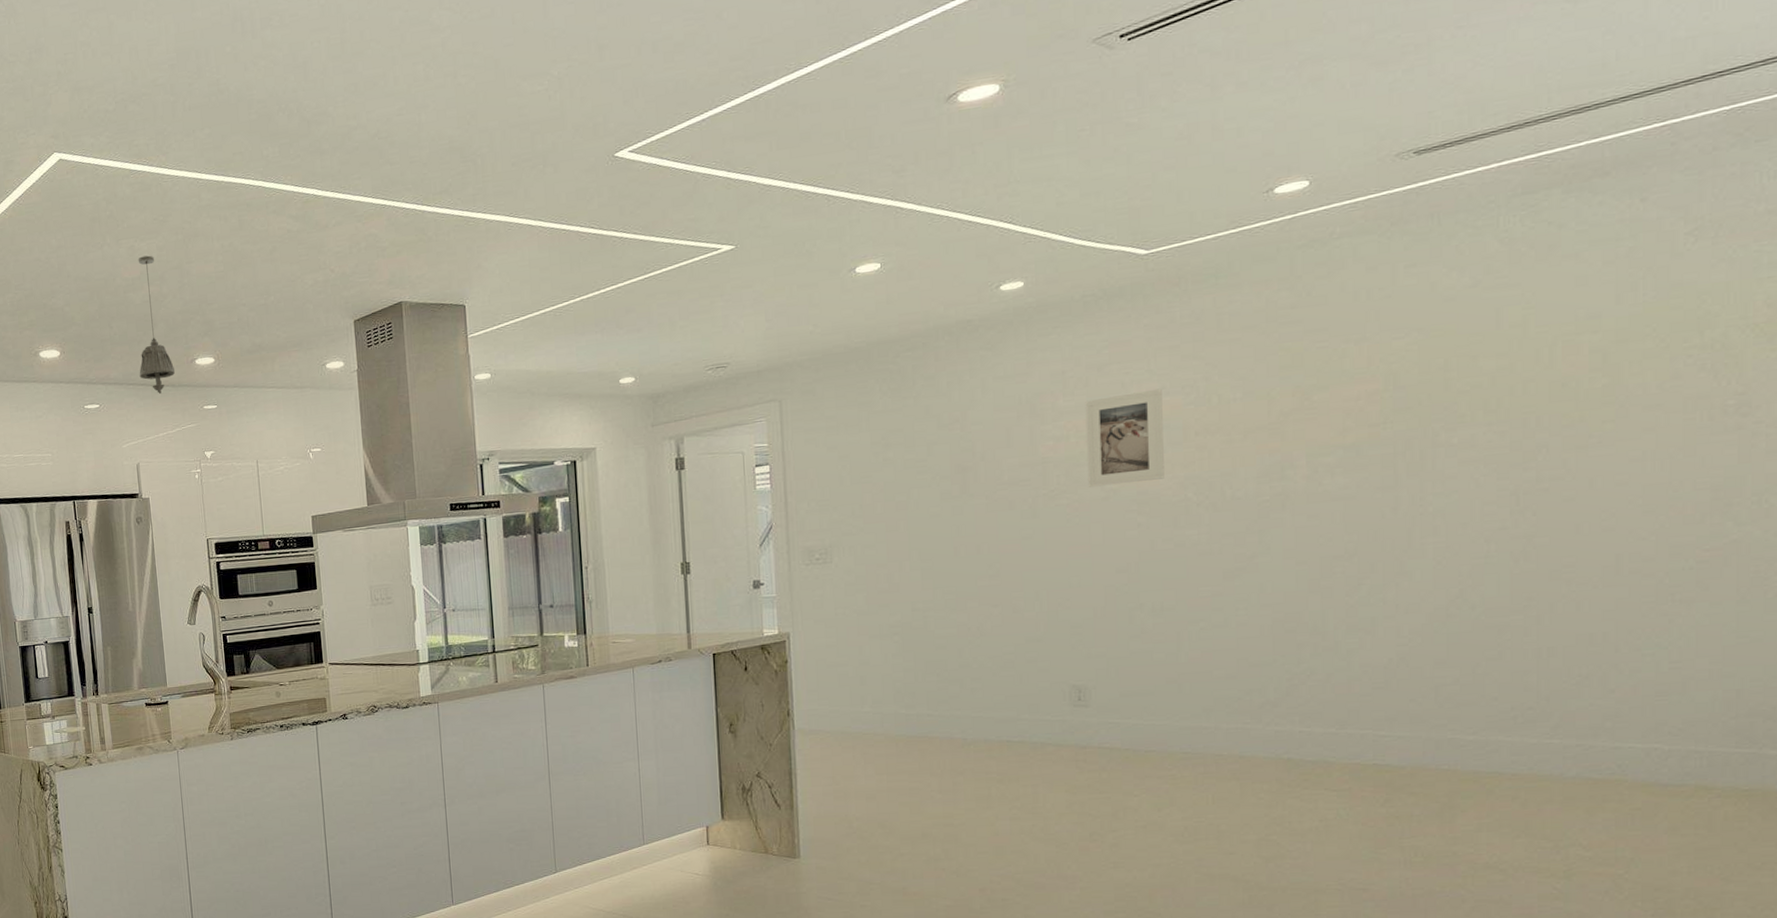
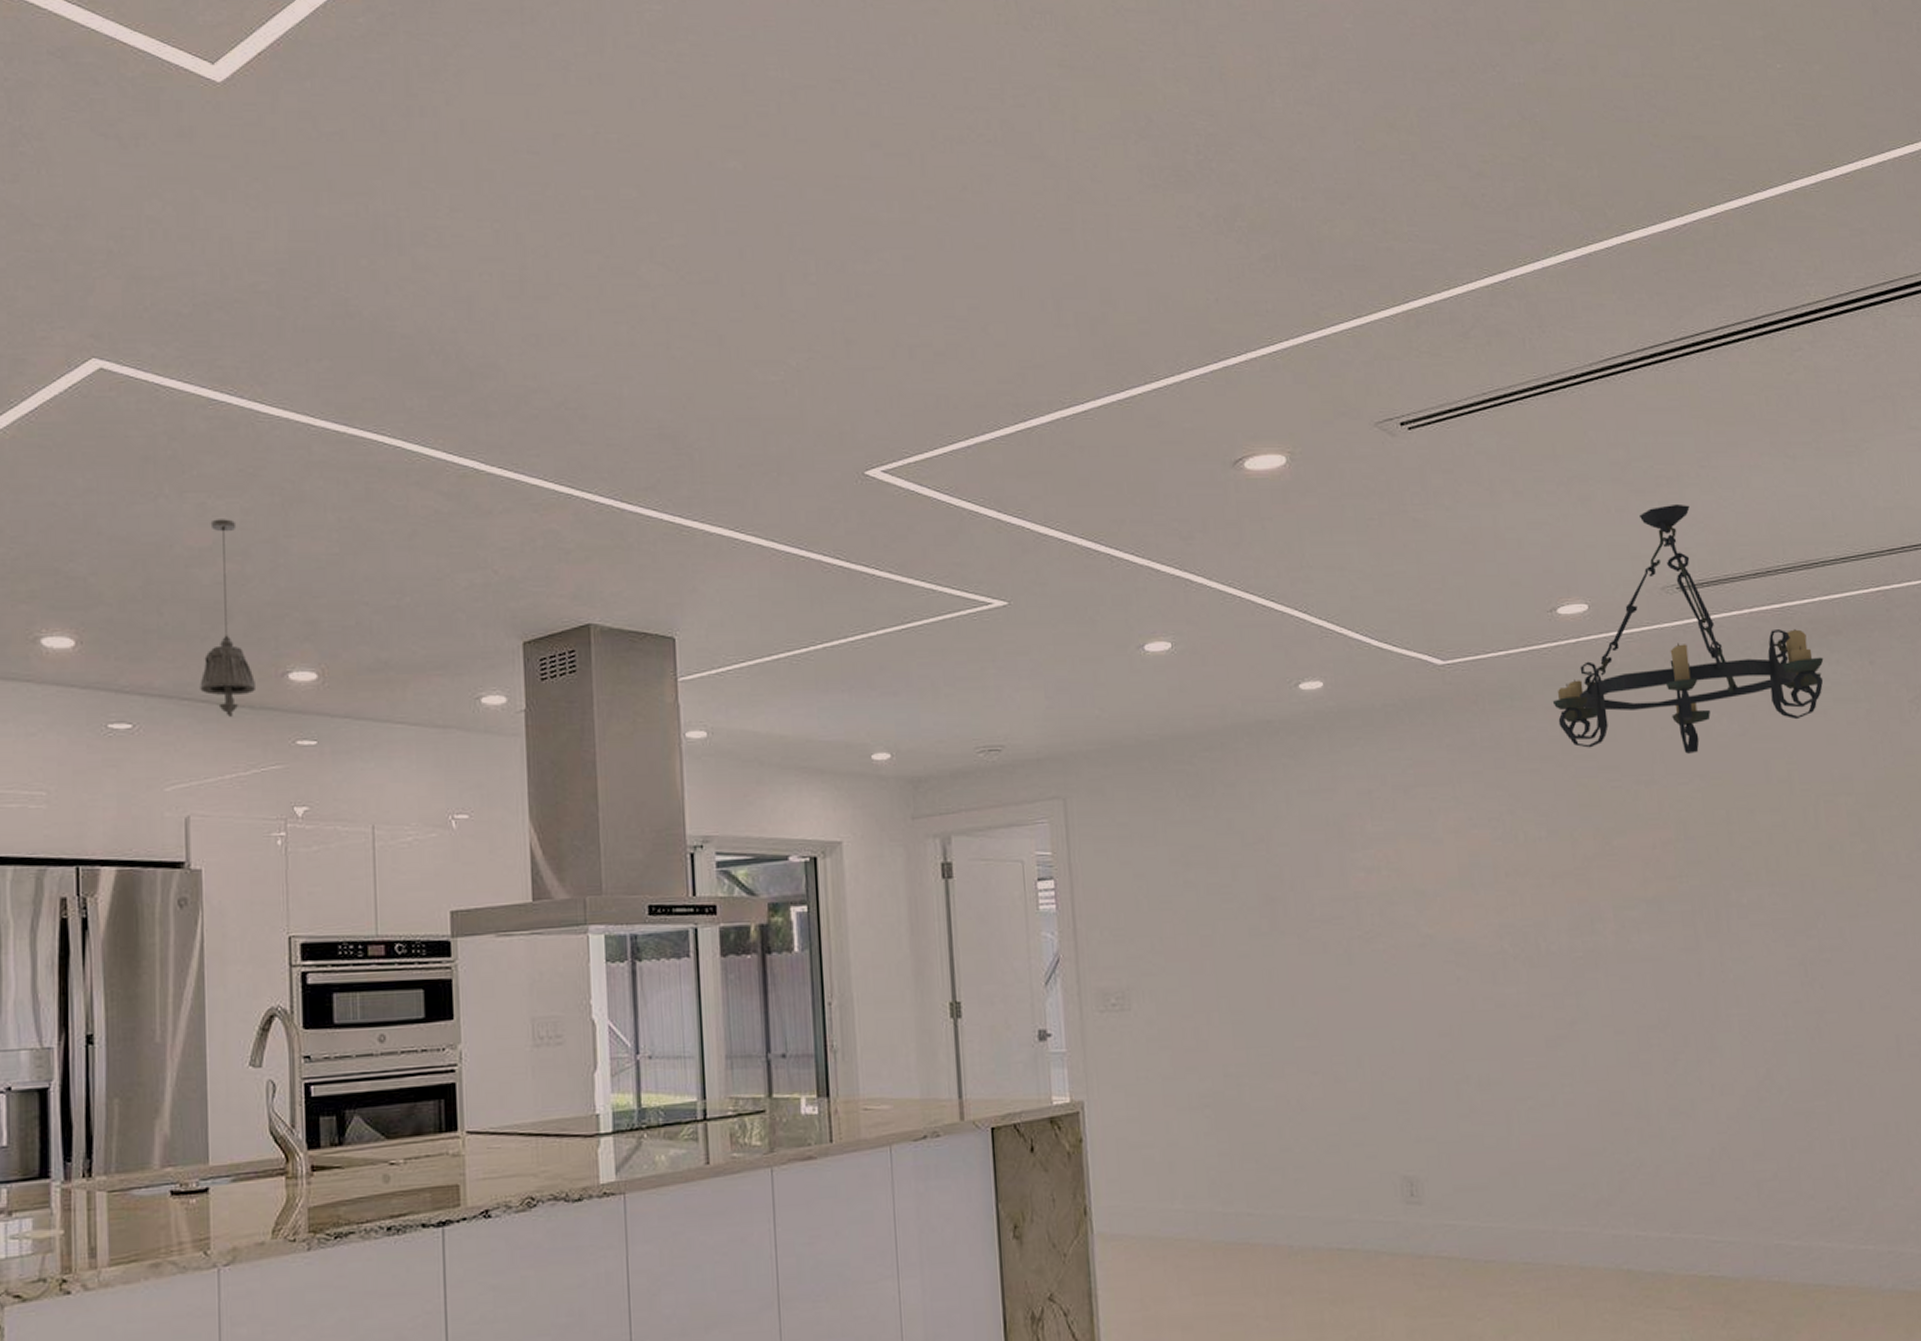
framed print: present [1085,388,1164,487] -> none [1394,819,1479,931]
chandelier: none [1260,68,1583,315] -> present [1552,503,1824,754]

